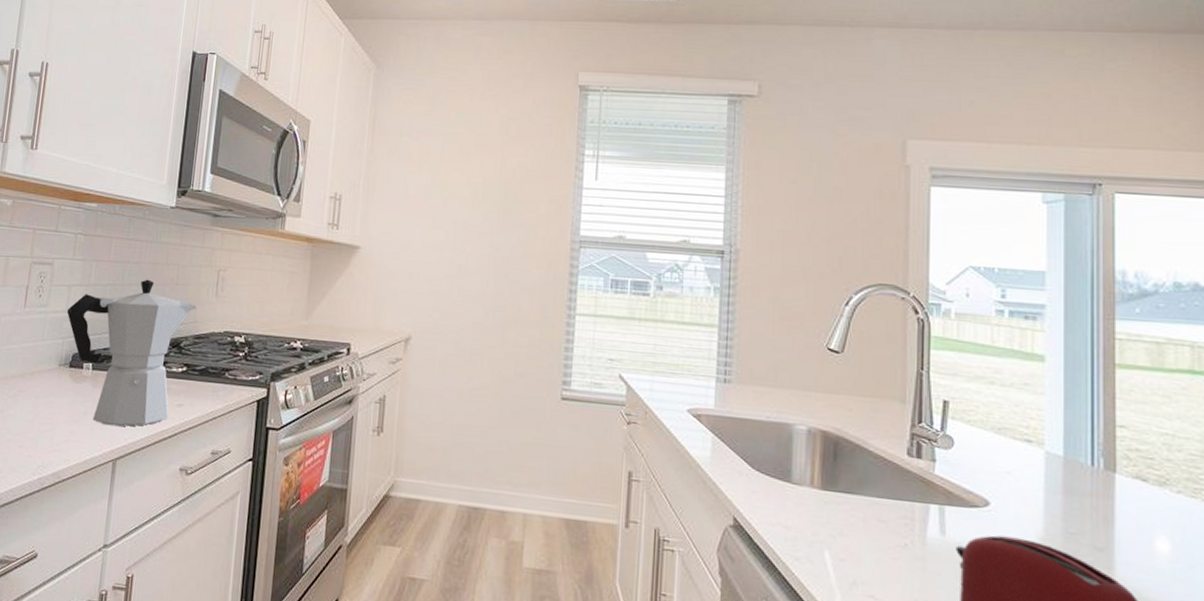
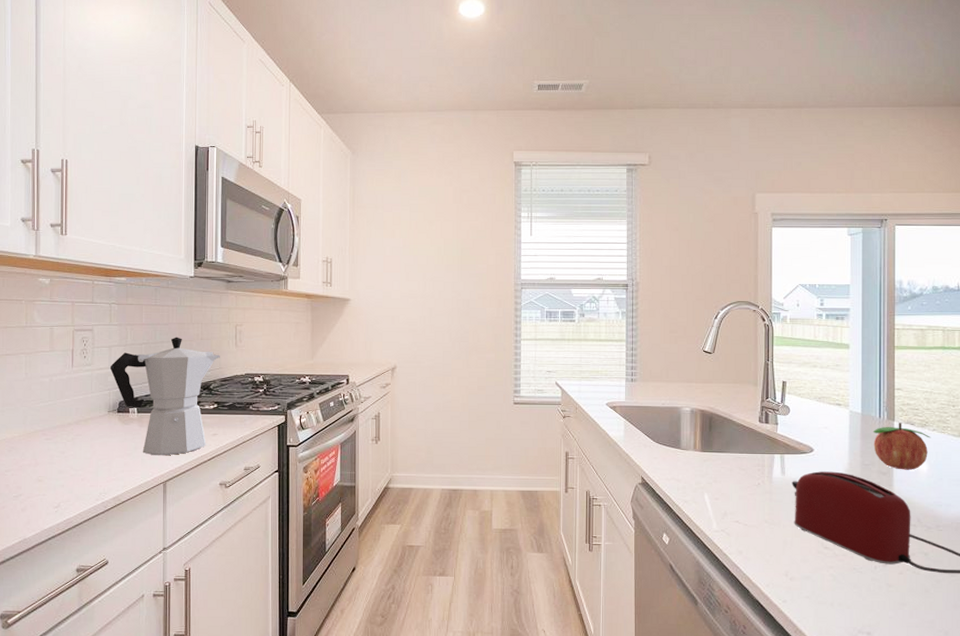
fruit: none [1081,476,1175,549] -> present [872,423,931,470]

